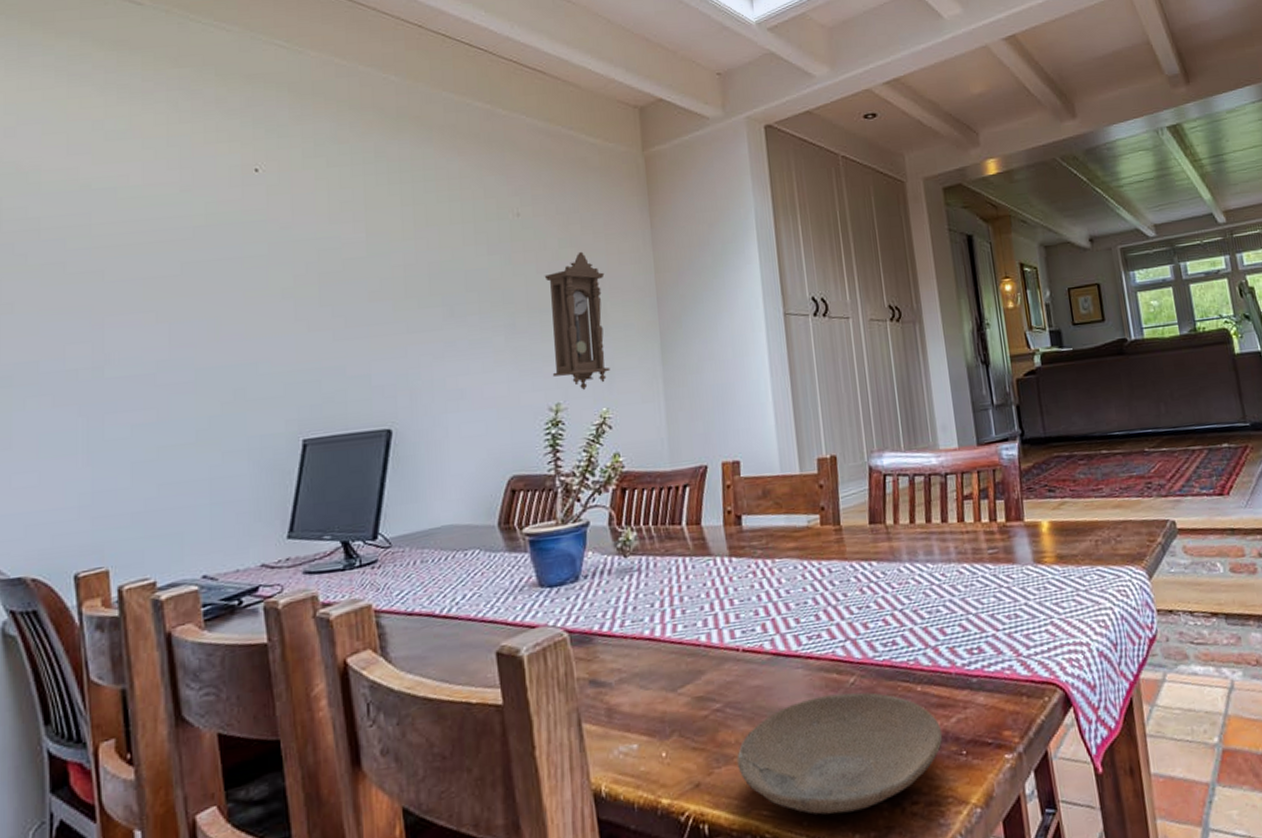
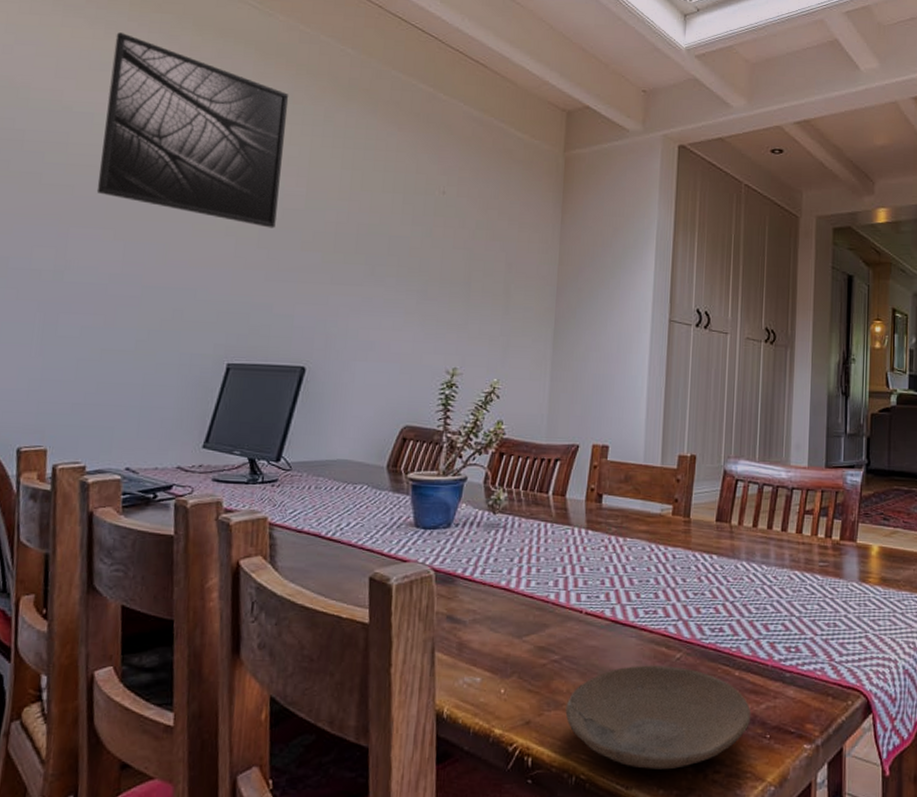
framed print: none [130,95,337,283] -> present [96,32,289,228]
pendulum clock: present [544,251,611,390] -> none [453,235,513,360]

